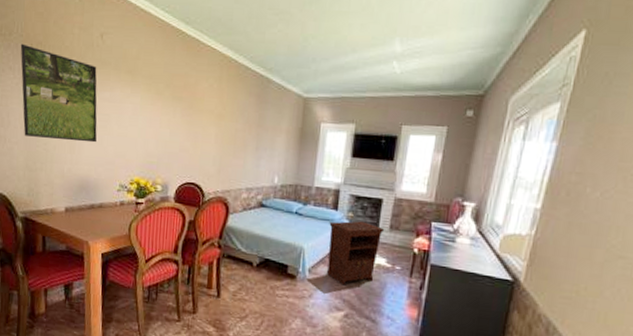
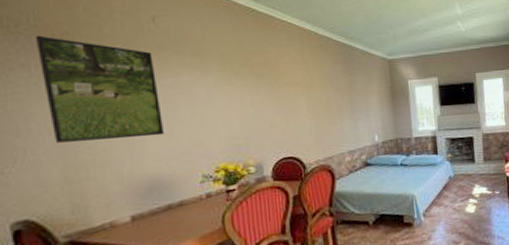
nightstand: present [326,221,385,286] -> none [433,159,480,220]

